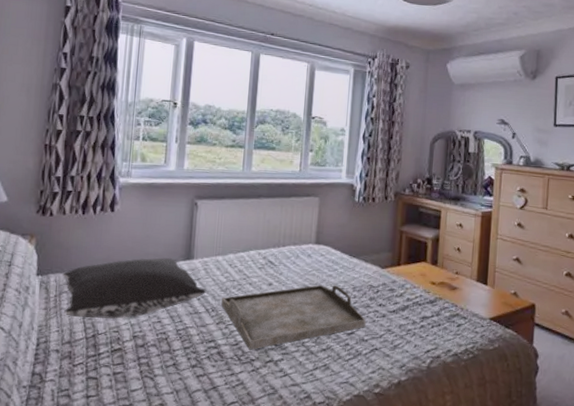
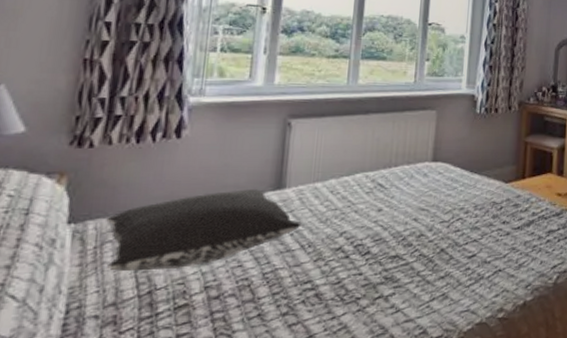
serving tray: present [221,284,366,350] -> none [320,205,489,287]

